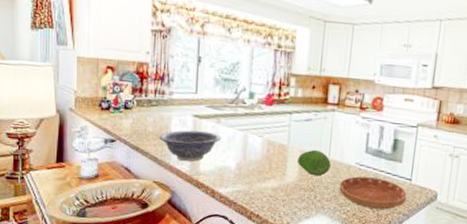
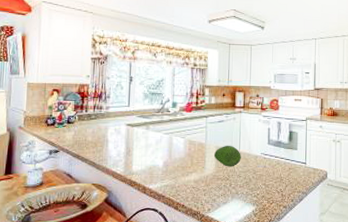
decorative bowl: present [158,130,222,162] -> none [97,137,151,164]
saucer: present [339,176,407,210] -> none [249,164,304,190]

